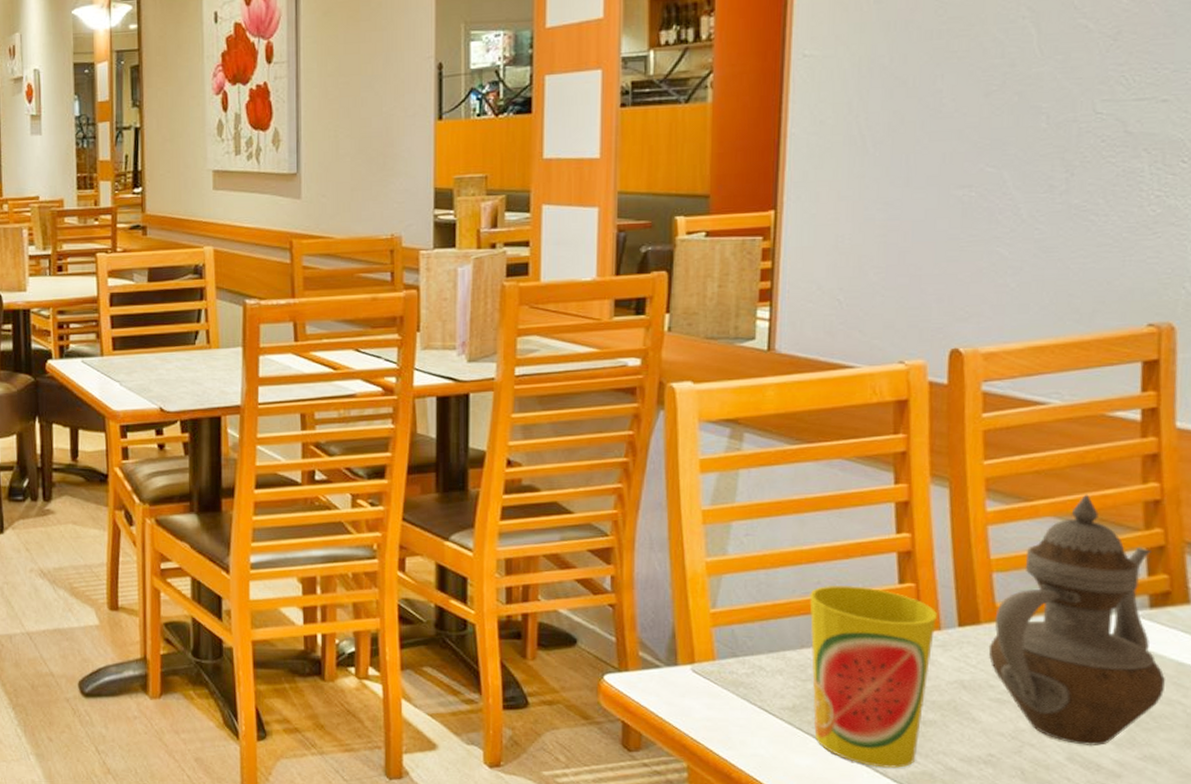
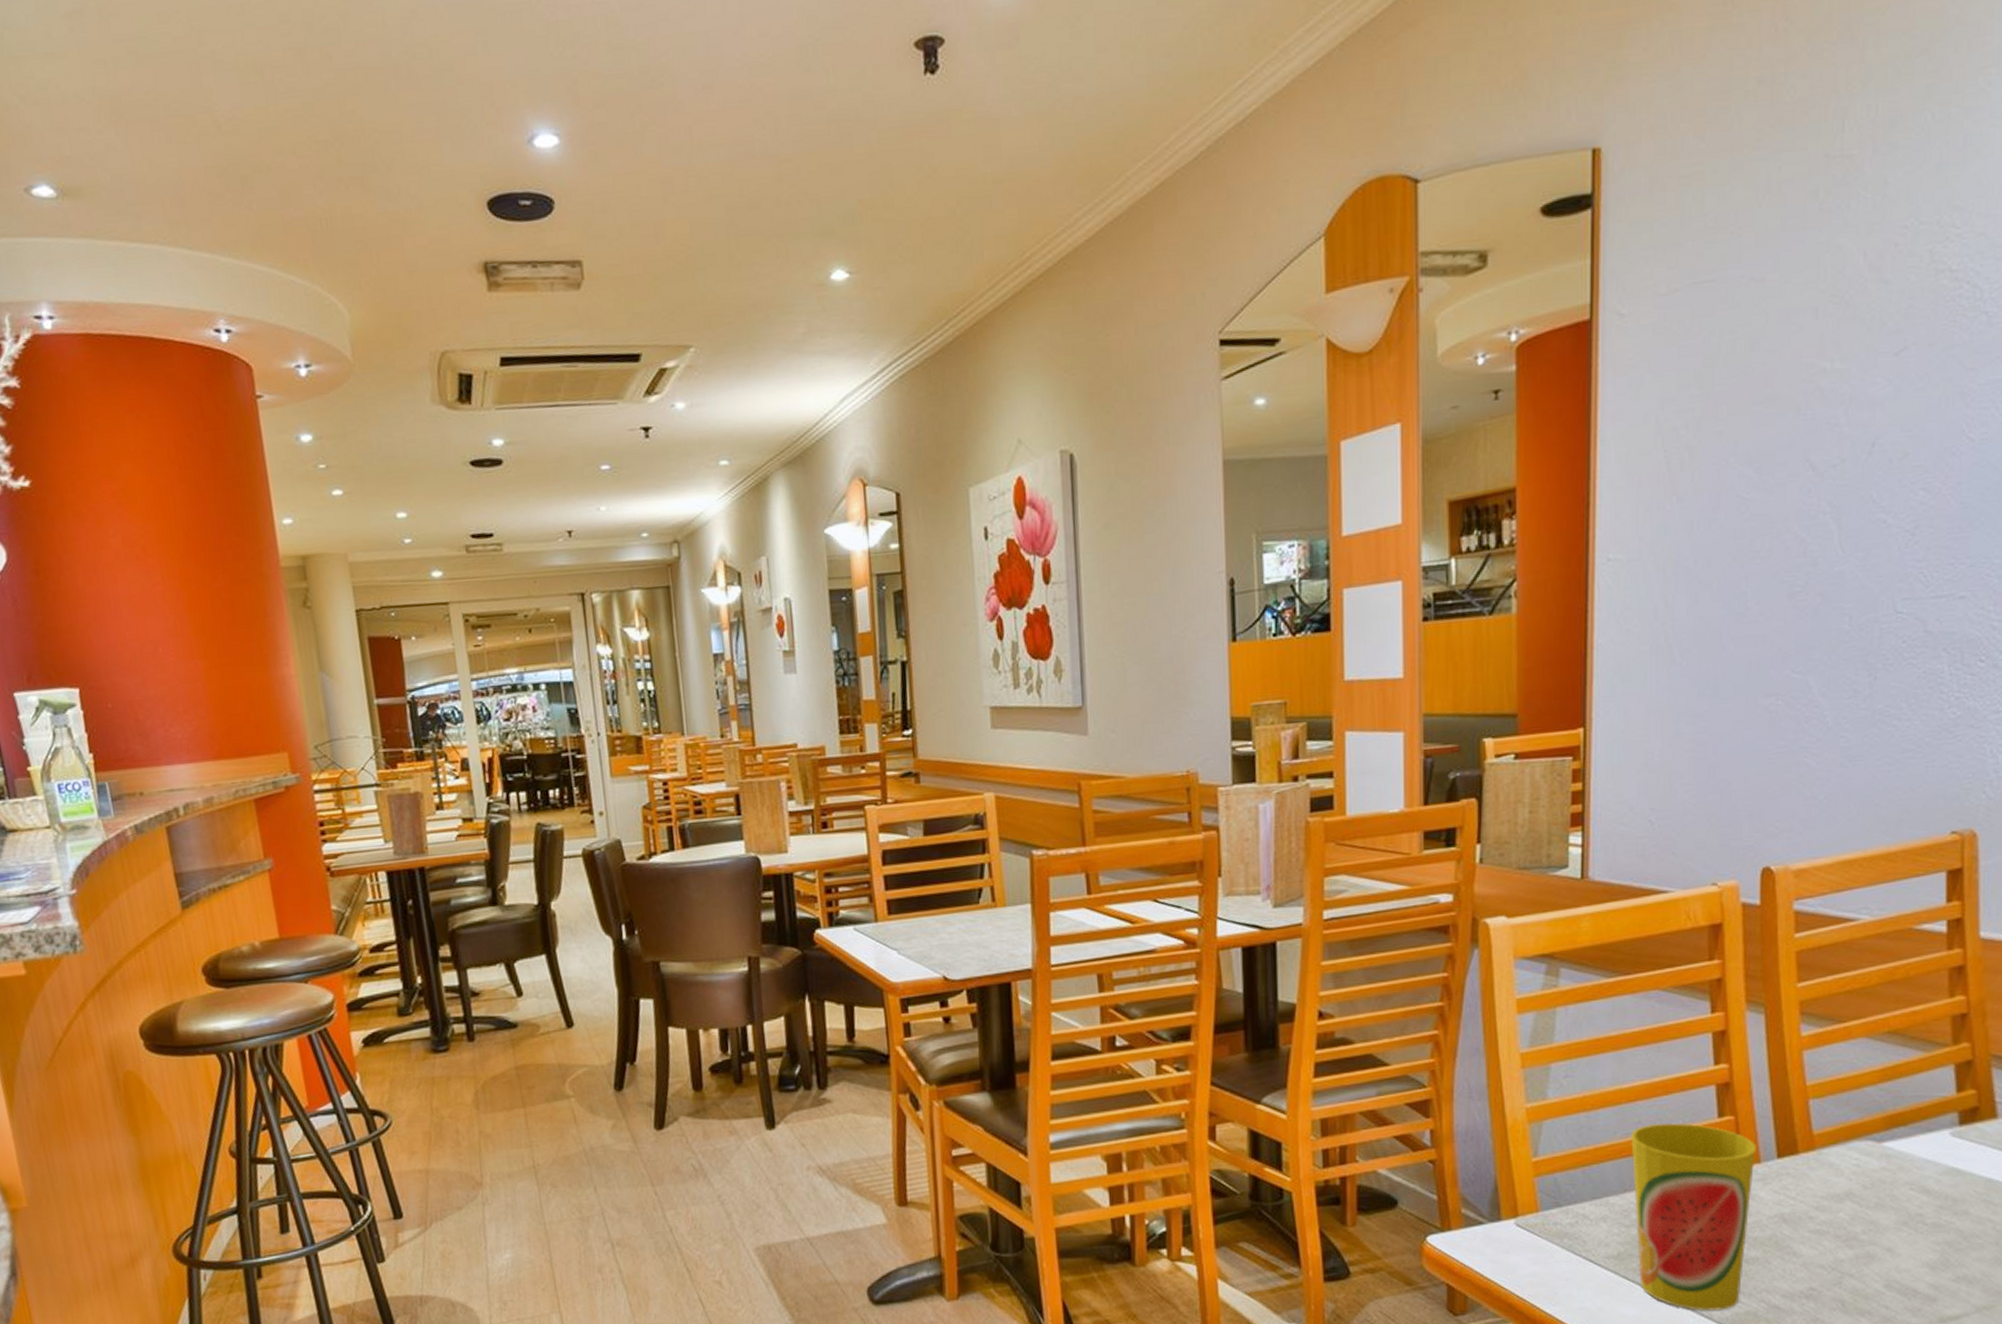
teapot: present [988,494,1165,747] -> none [1807,1012,1975,1272]

